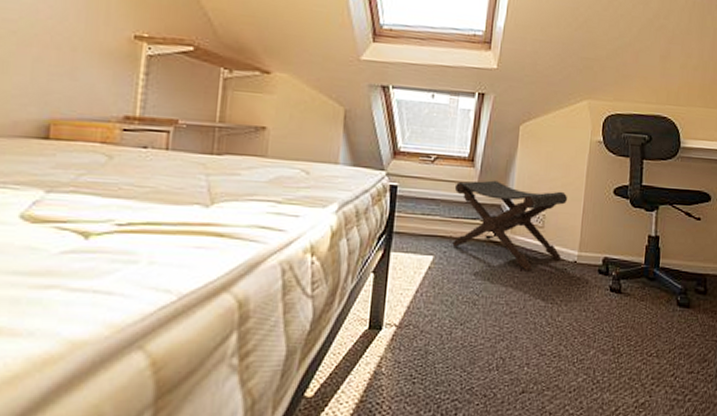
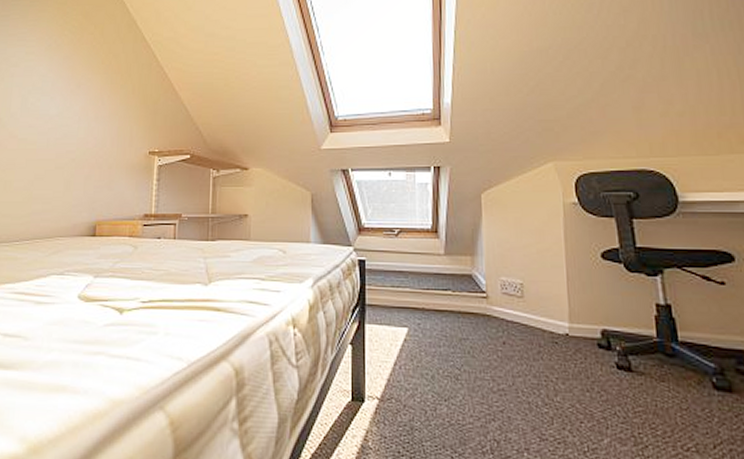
footstool: present [452,180,567,272] -> none [421,250,550,345]

